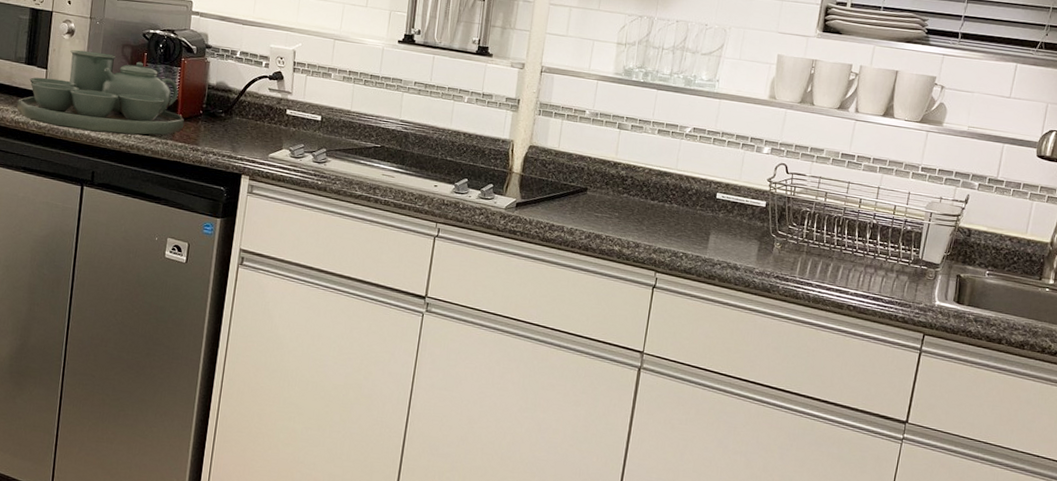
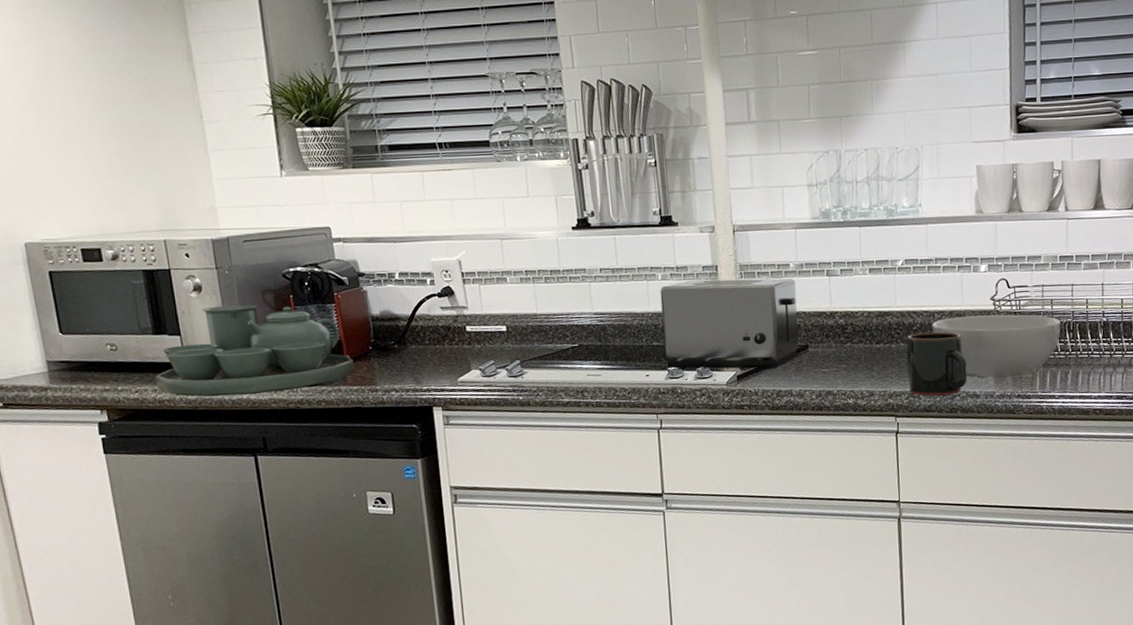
toaster: none [455,107,588,203] -> present [660,278,799,370]
mug: none [673,198,733,263] -> present [906,332,968,397]
bowl: none [706,189,832,259] -> present [932,314,1061,378]

